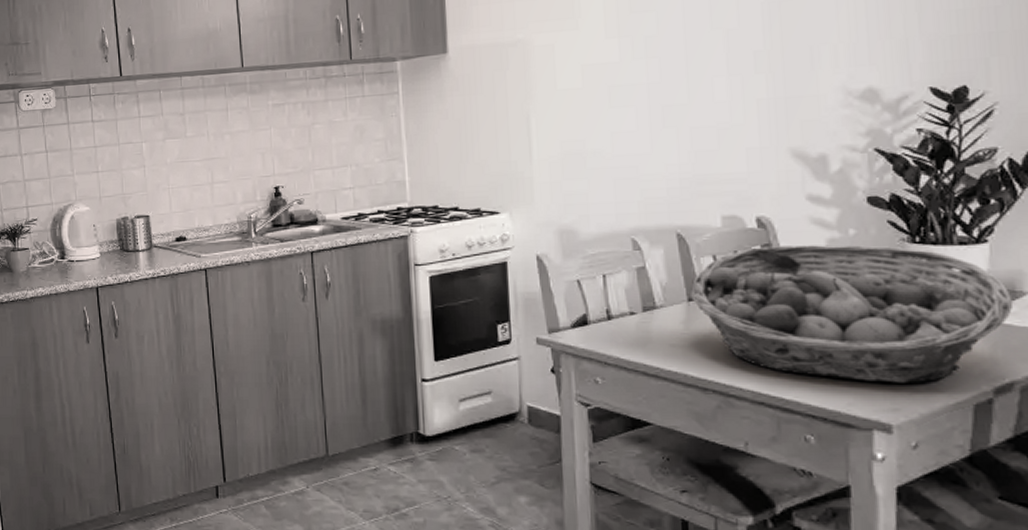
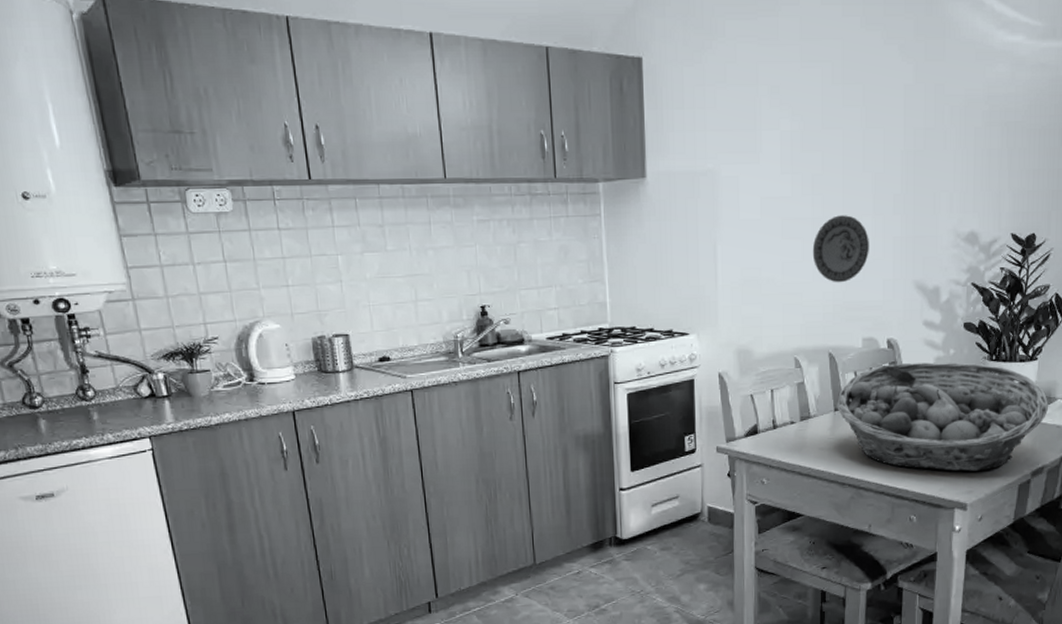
decorative plate: none [649,78,725,154] -> present [812,215,869,283]

